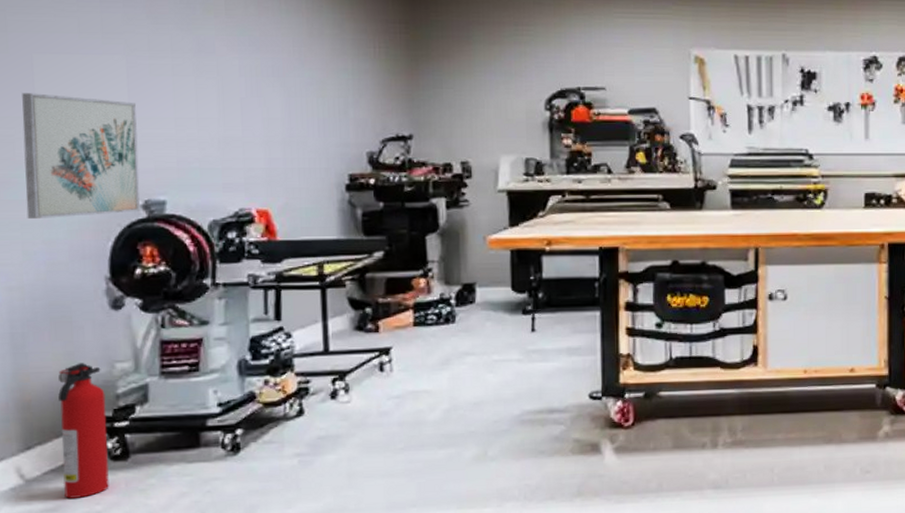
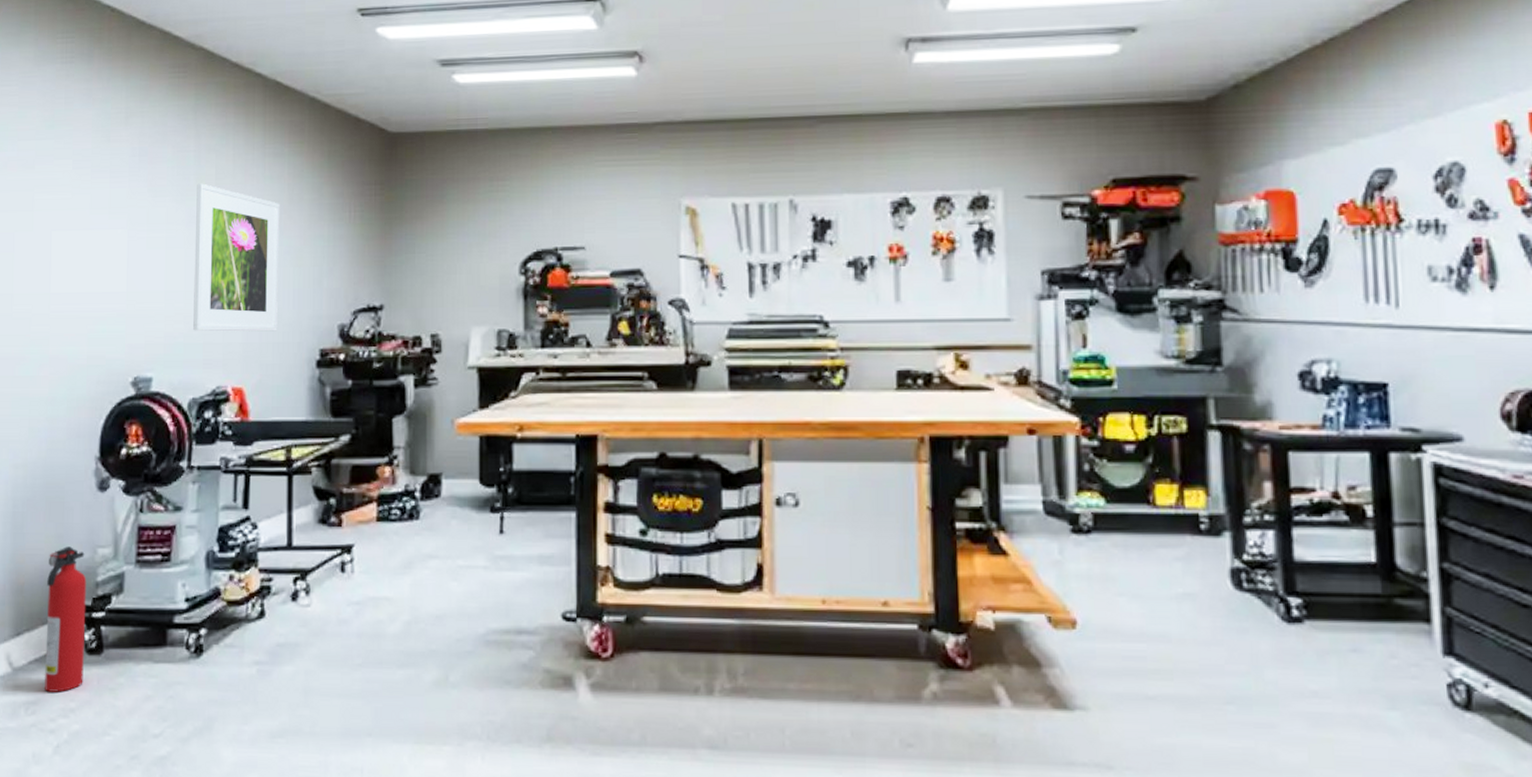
wall art: present [22,93,140,219] -> none [35,270,133,395]
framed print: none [204,13,303,158] -> present [193,183,280,332]

